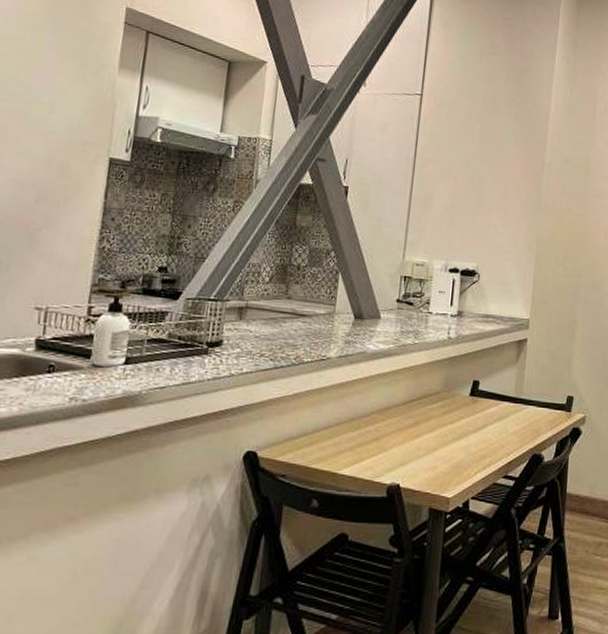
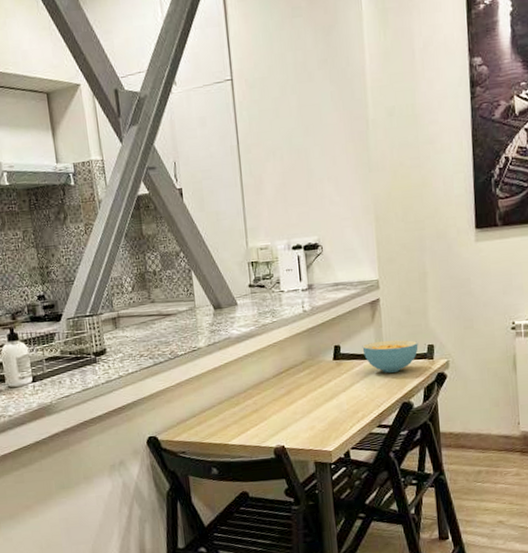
cereal bowl: none [501,383,558,420] -> present [362,339,419,373]

